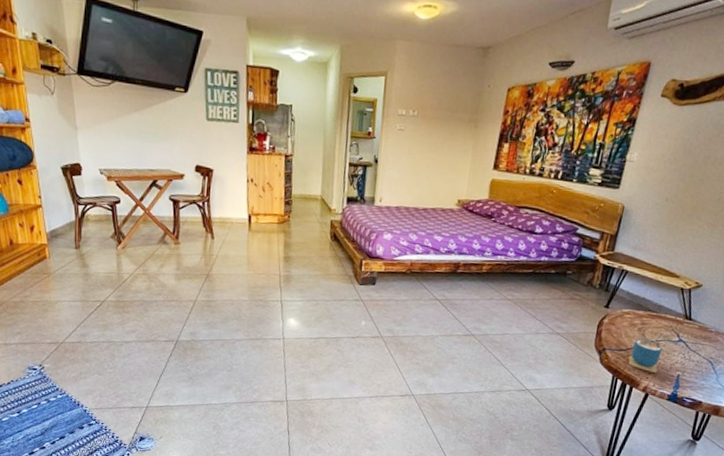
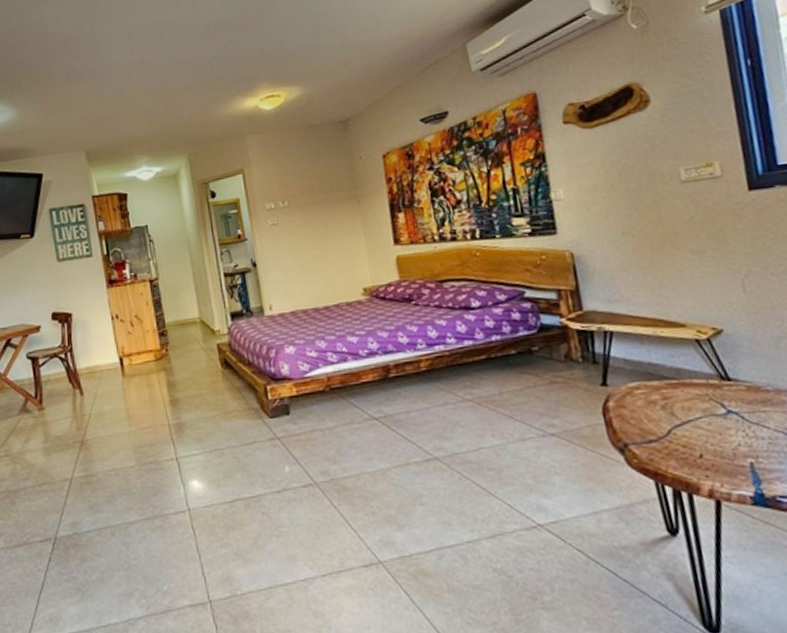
cup: present [628,332,664,373] -> none [664,405,718,467]

